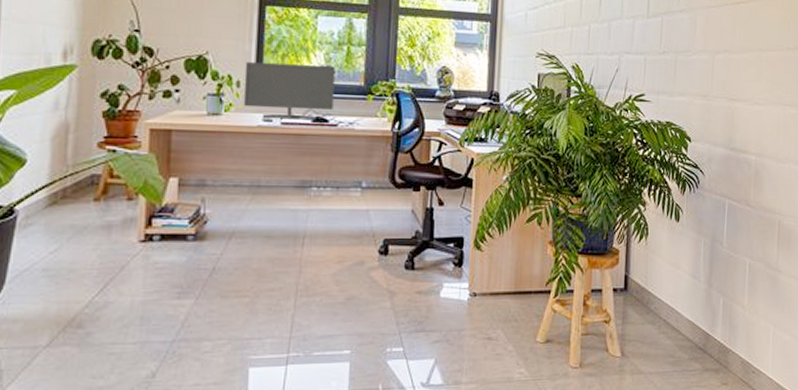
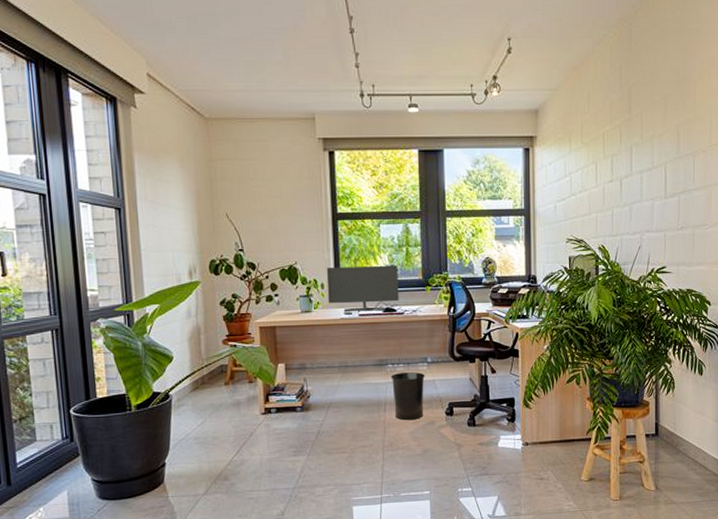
waste bin: none [314,197,357,259] -> present [391,371,425,421]

